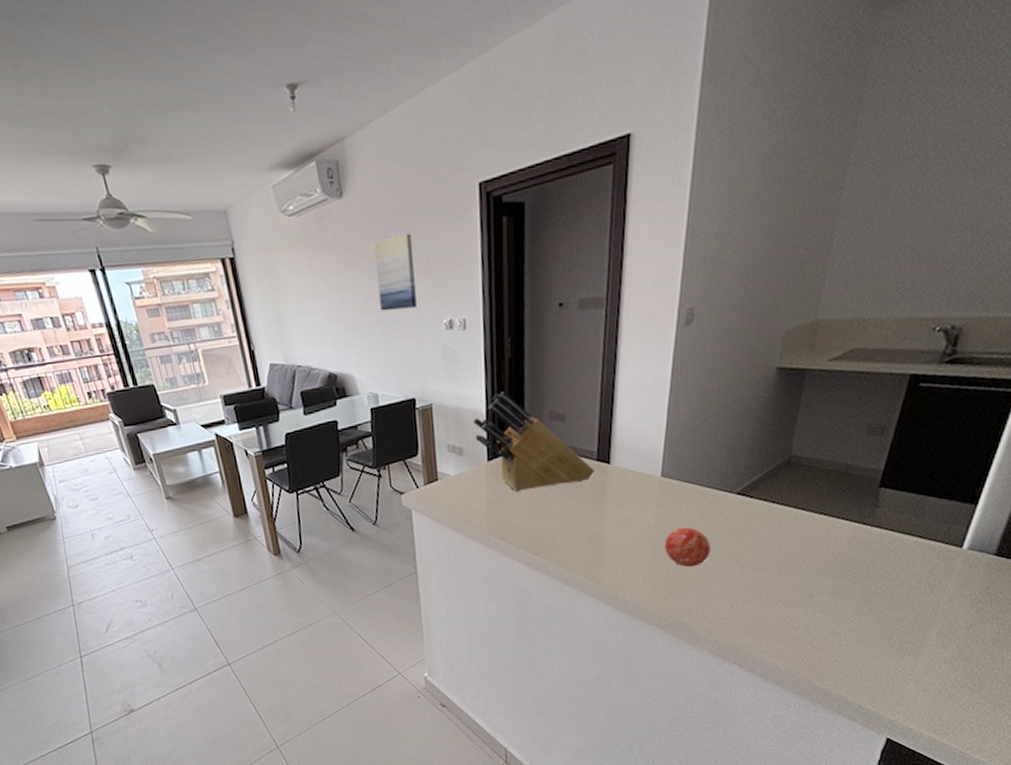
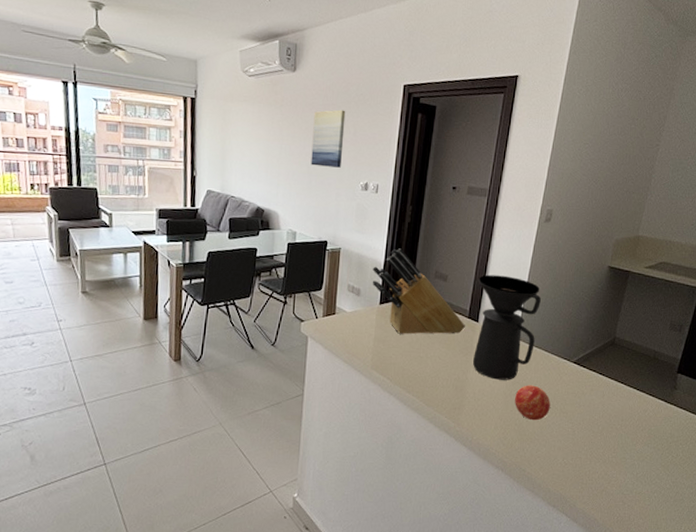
coffee maker: none [605,402,688,527] -> present [473,274,541,380]

